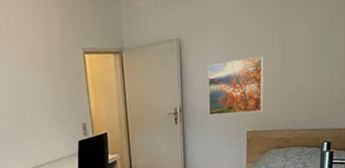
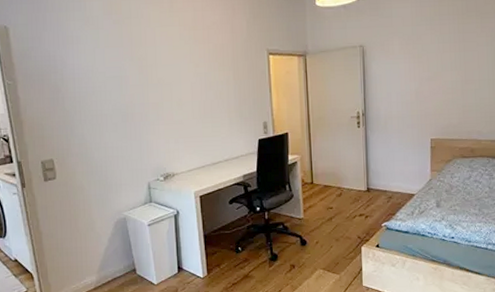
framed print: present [207,56,263,116] -> none [390,67,446,121]

